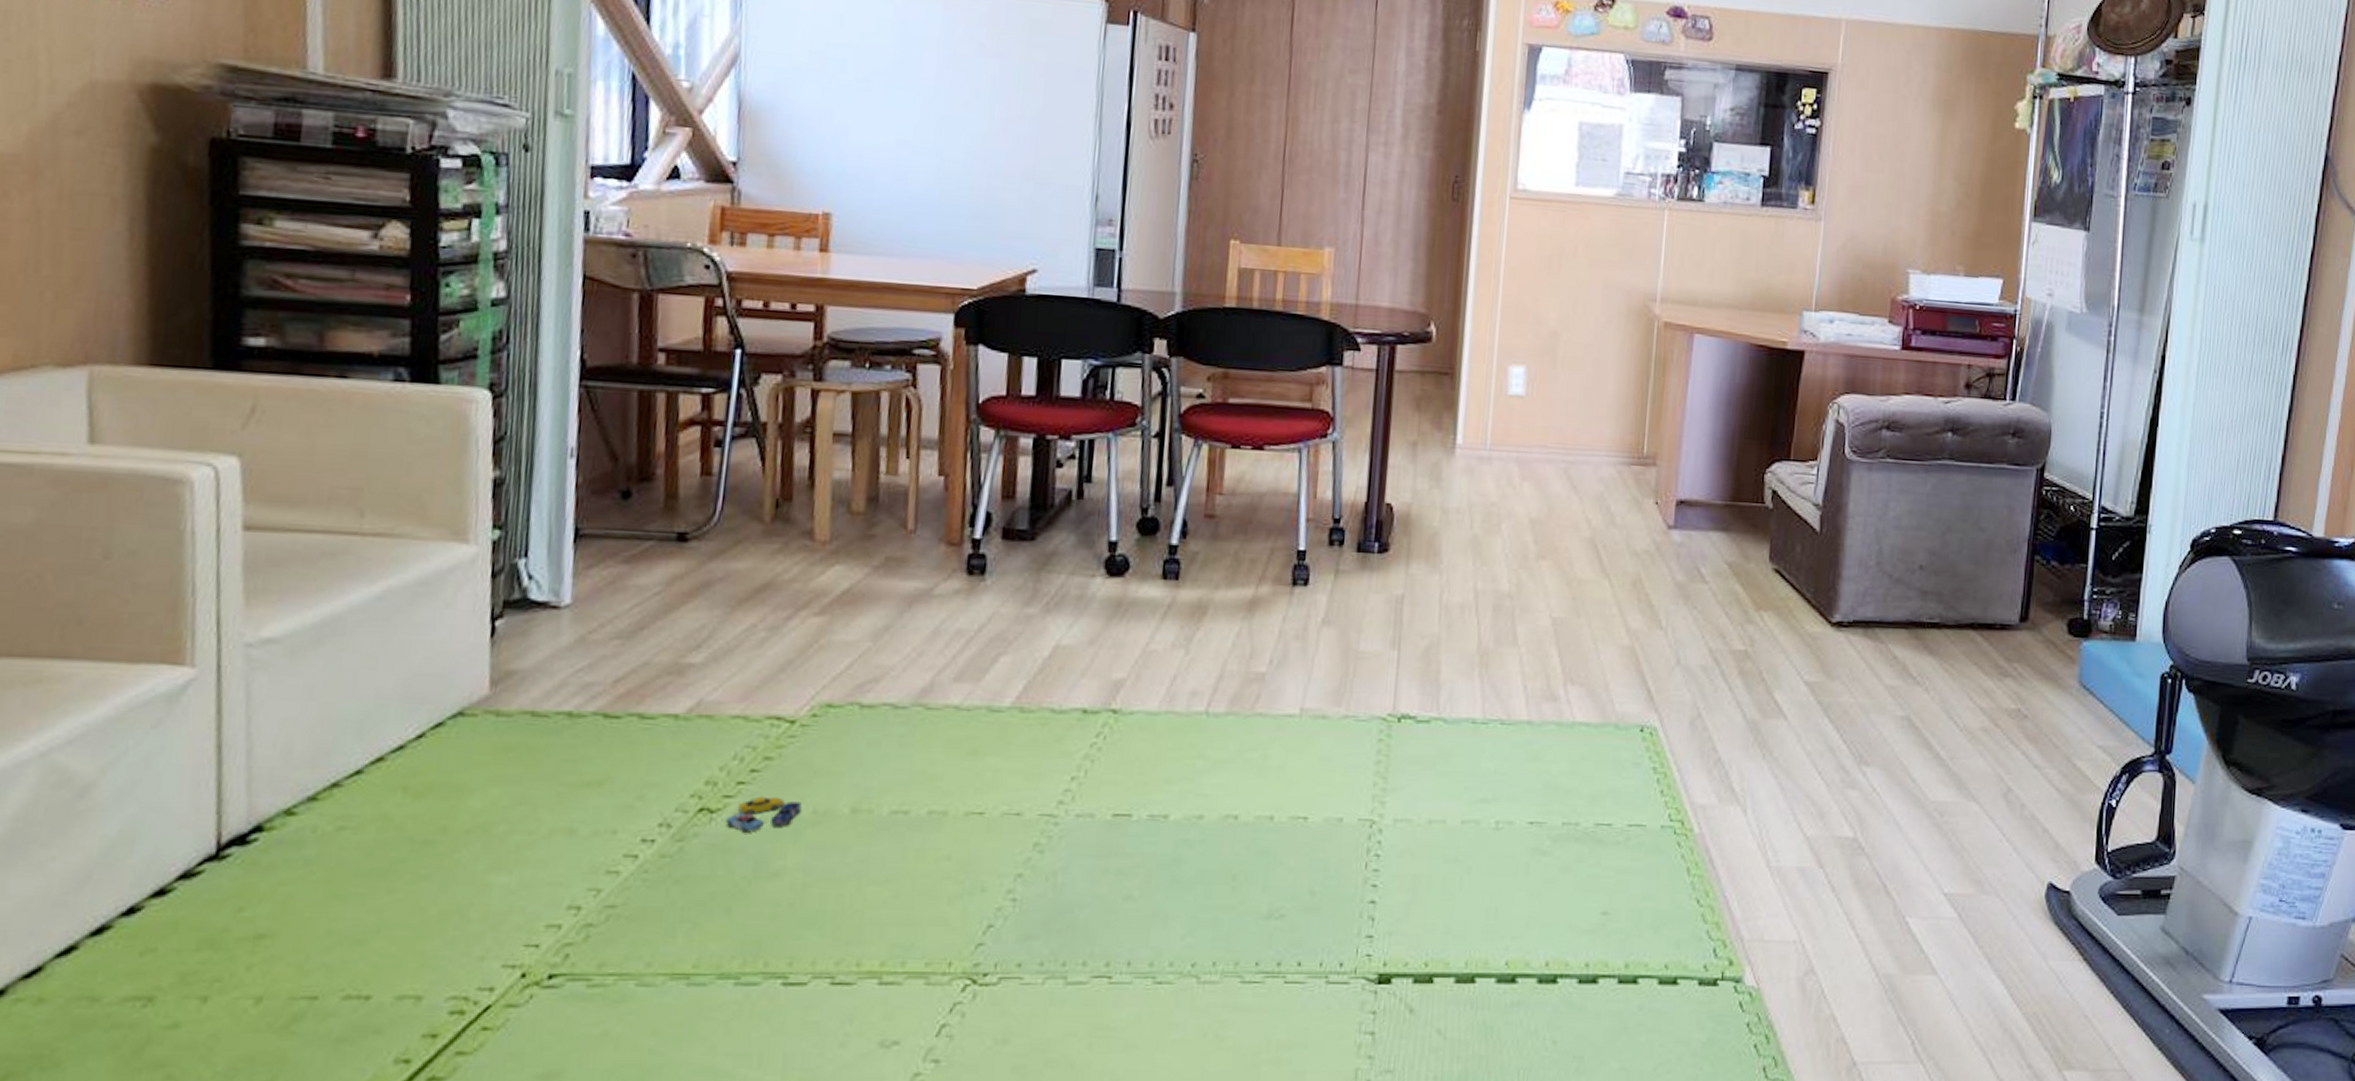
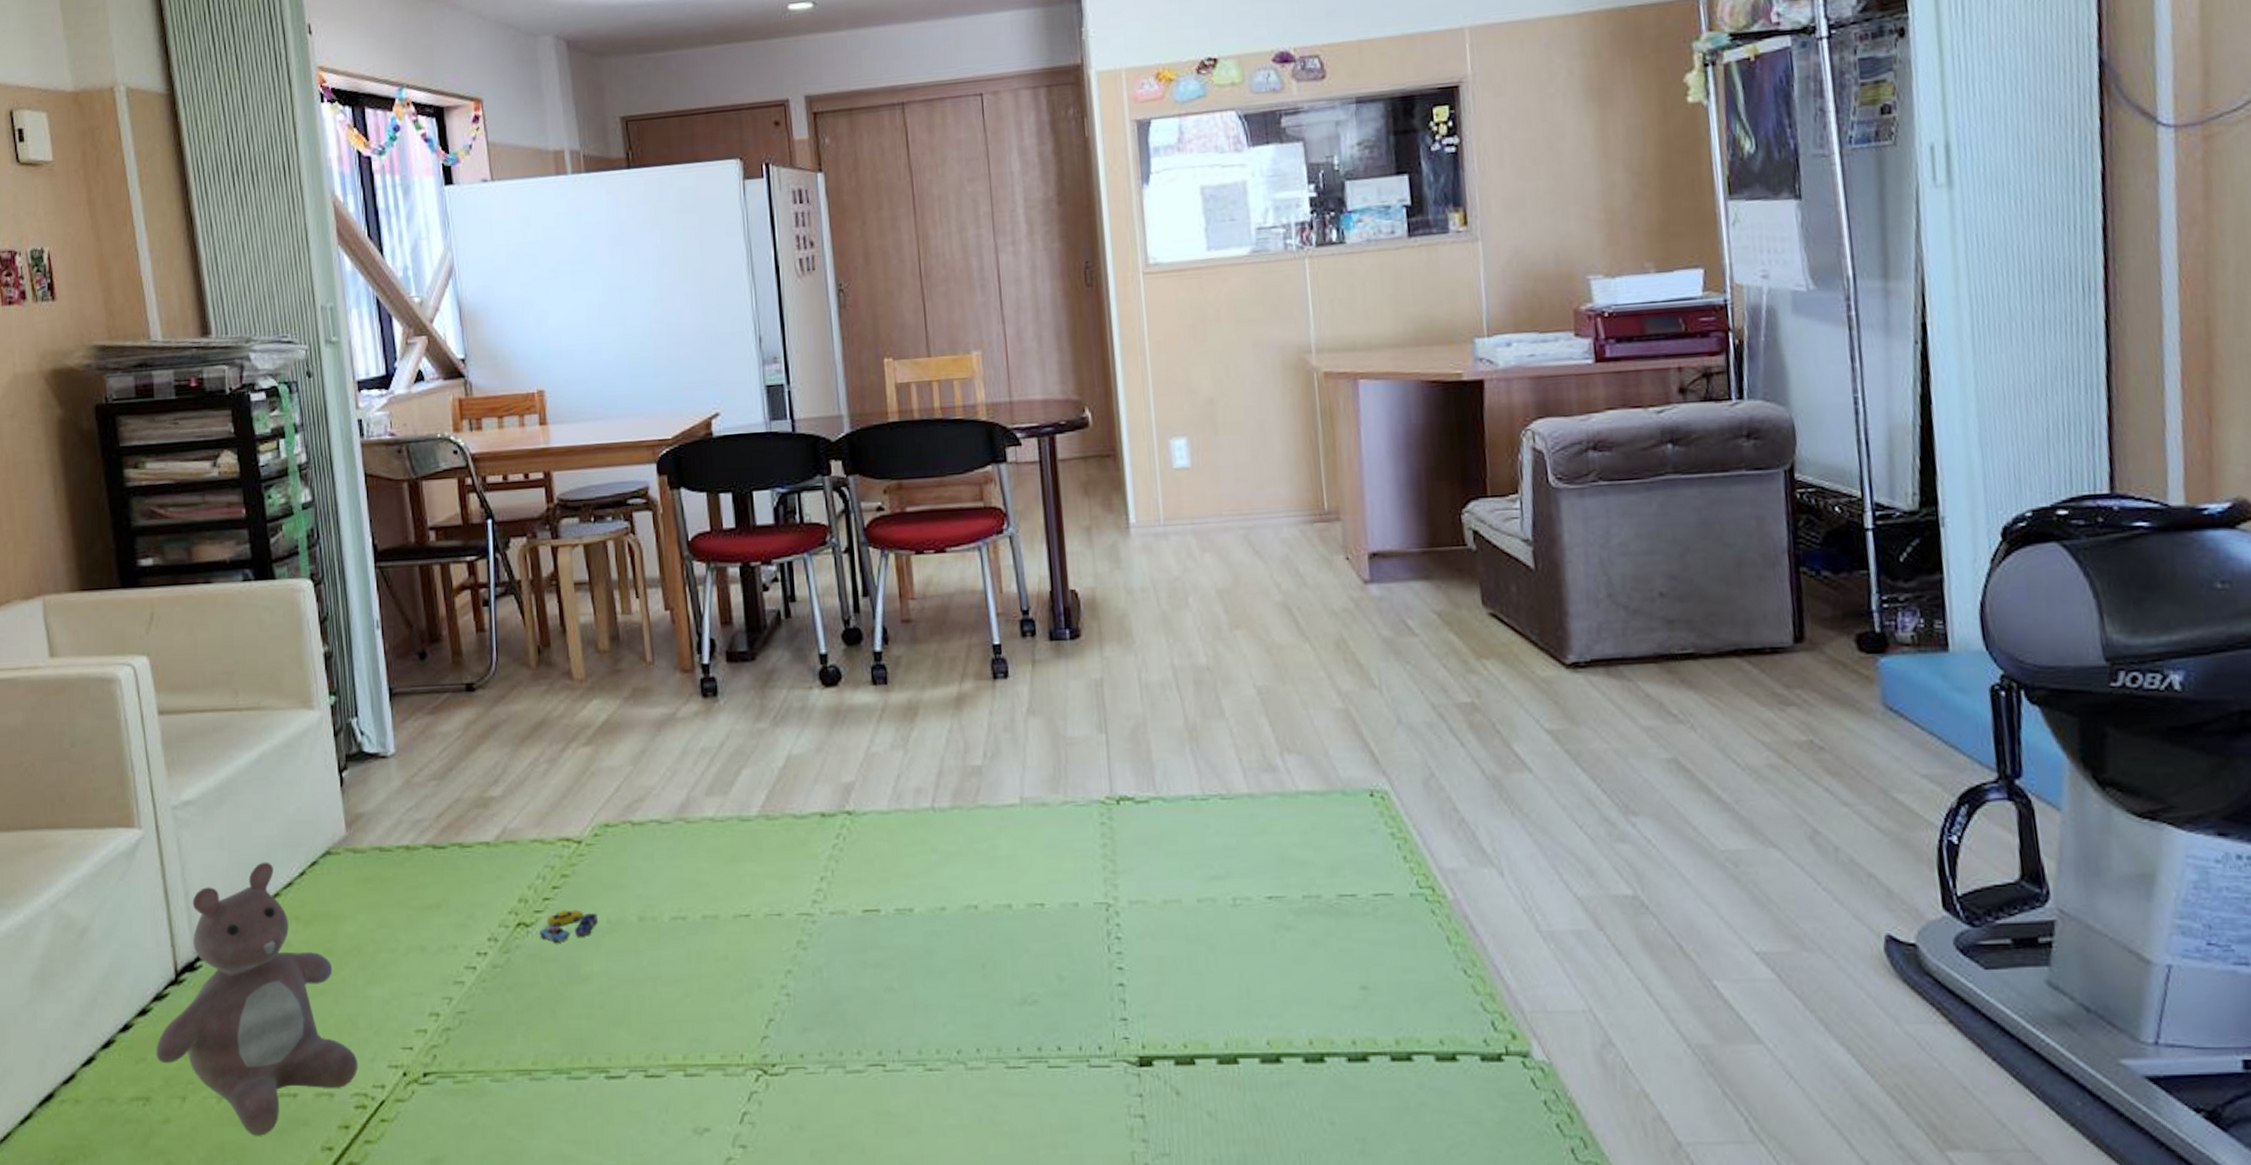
stuffed animal: none [171,719,462,1045] -> present [156,862,358,1136]

